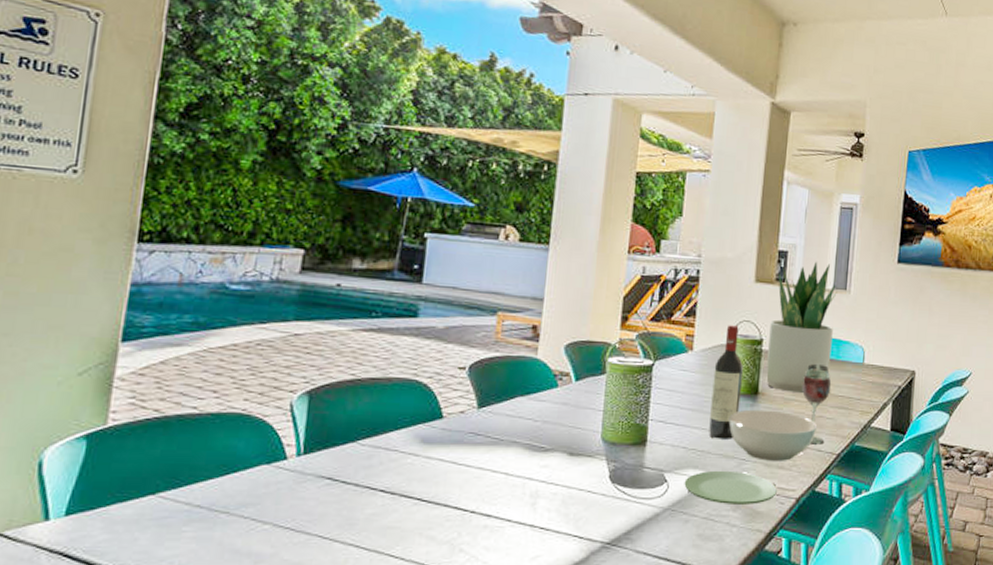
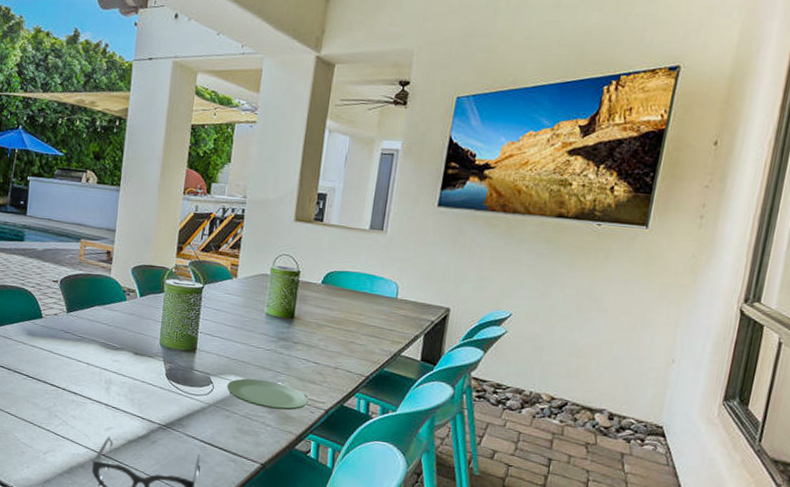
wine bottle: present [709,325,743,439] -> none [249,258,281,354]
bowl: present [728,409,818,461] -> none [266,331,349,378]
planter: present [766,261,837,392] -> none [302,203,374,320]
wineglass: present [801,364,832,445] -> none [335,295,364,366]

